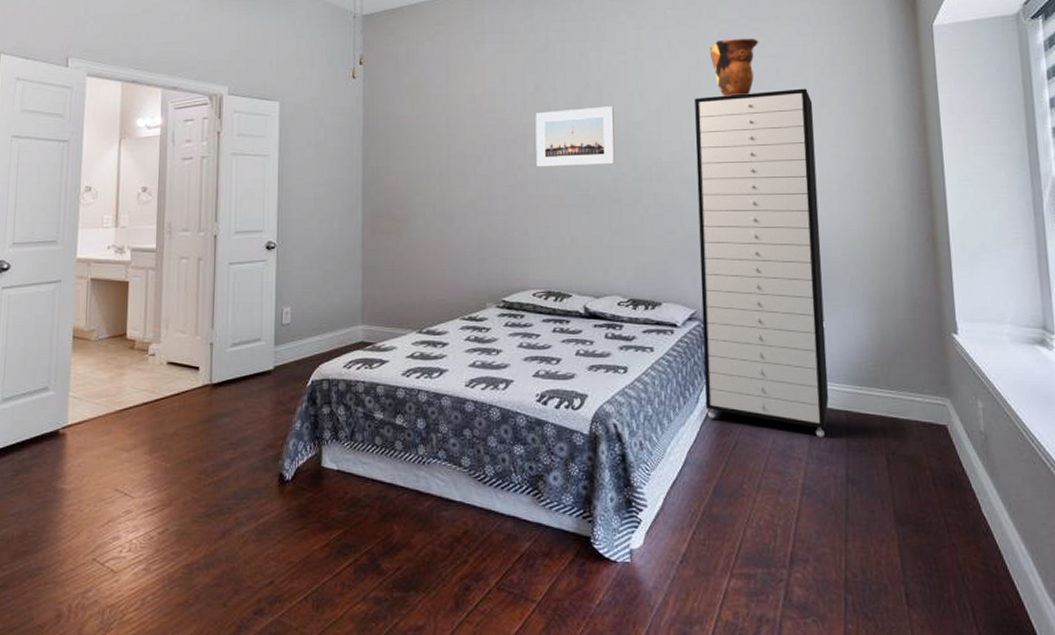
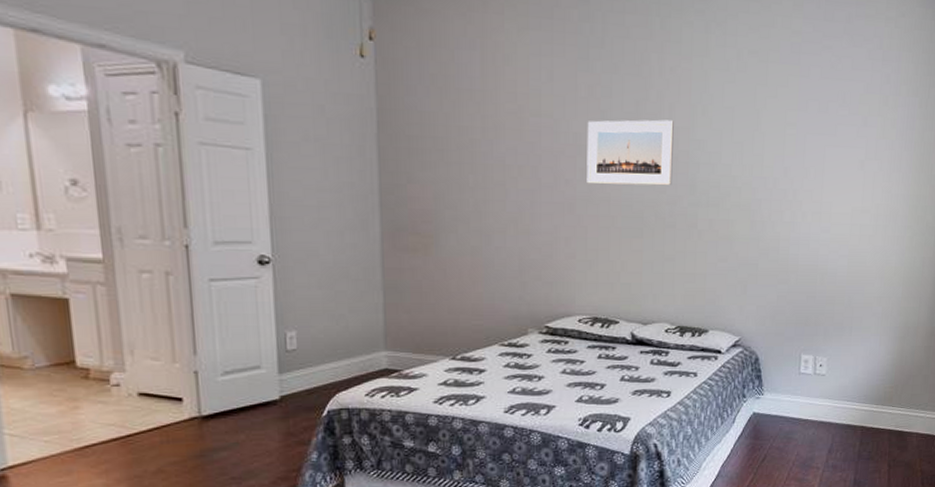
storage cabinet: present [695,88,829,437] -> none [740,117,873,449]
decorative vase: present [709,38,759,96] -> none [779,55,830,120]

